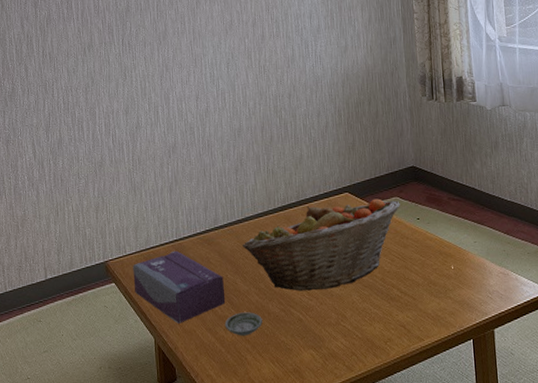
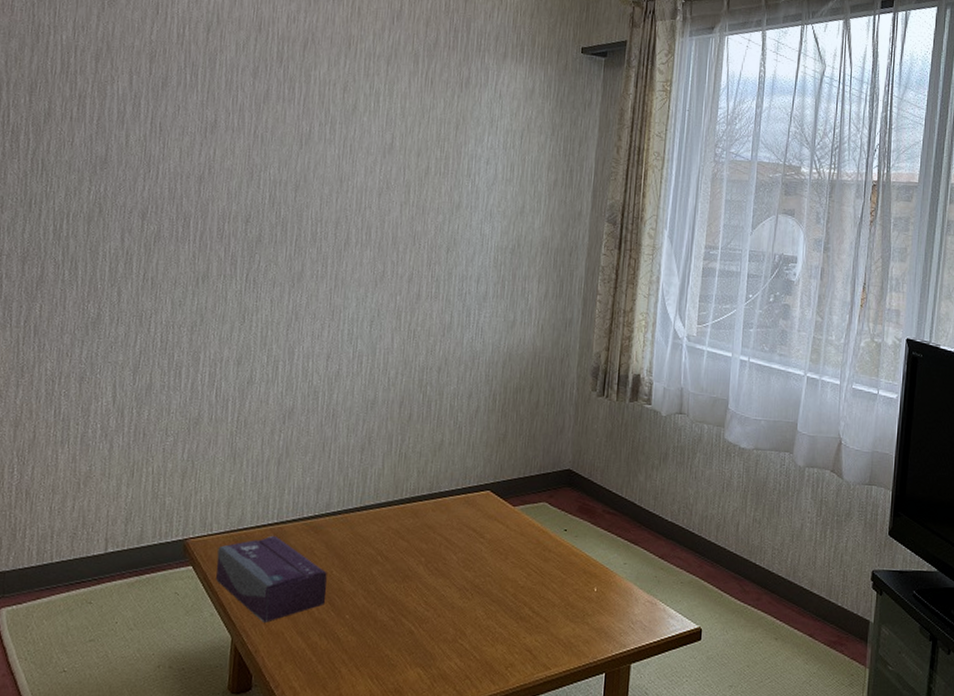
saucer: present [224,312,262,336] -> none [320,616,366,645]
fruit basket: present [242,198,400,291] -> none [355,501,548,600]

